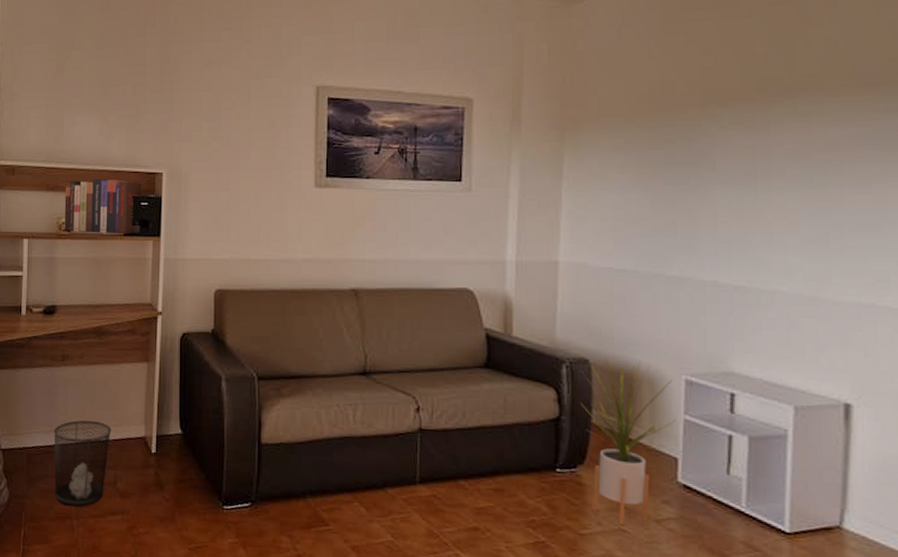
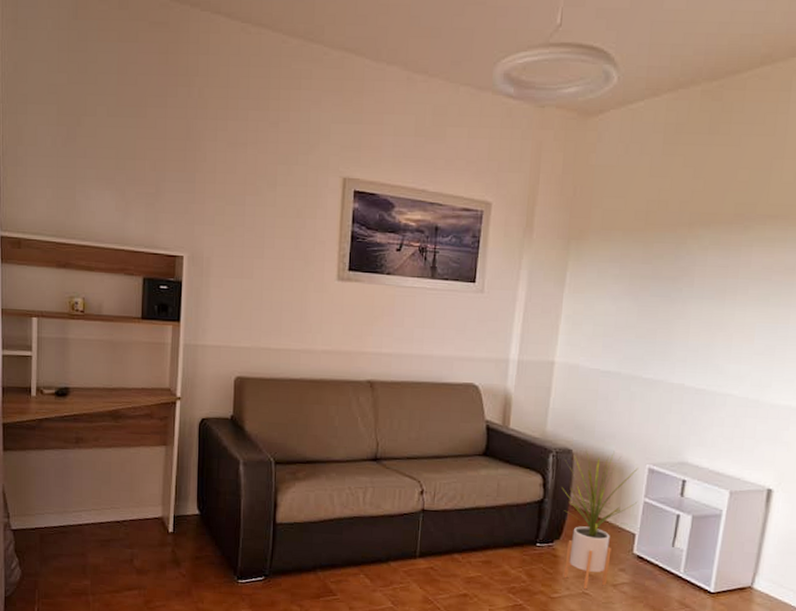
waste bin: present [54,420,112,507] -> none [68,501,128,583]
books: present [64,179,142,234] -> none [77,258,161,318]

